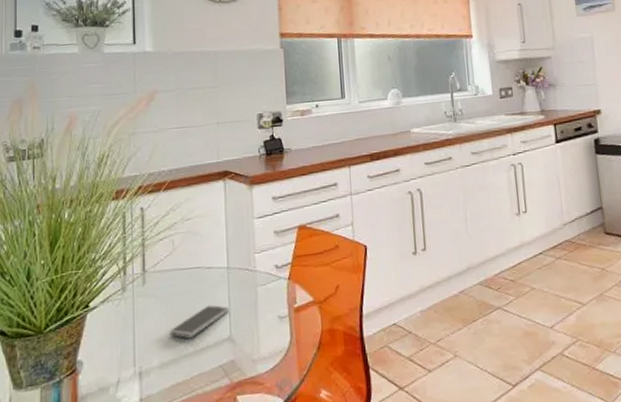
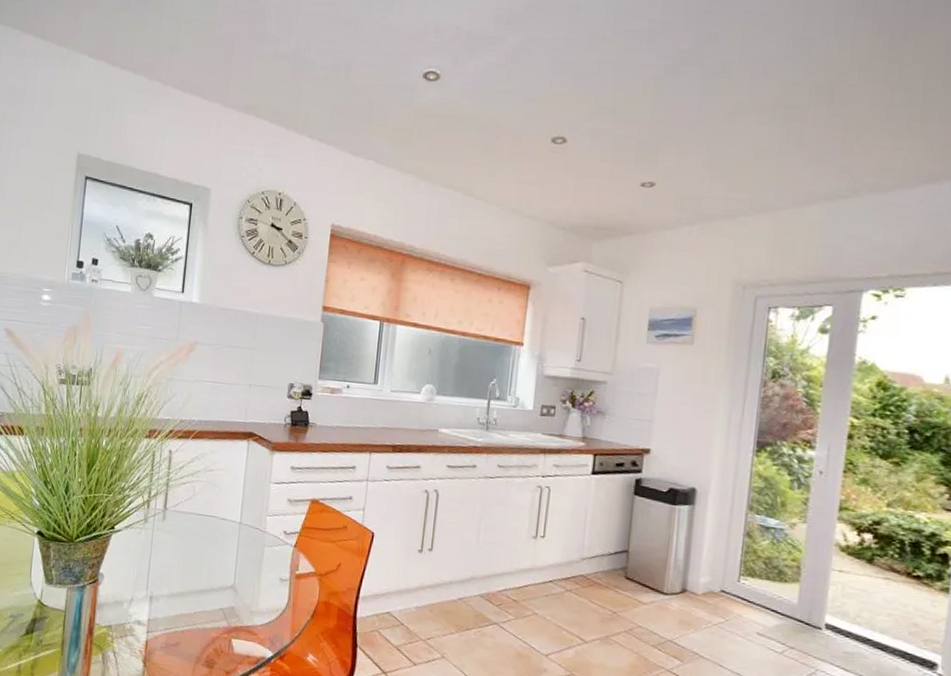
smartphone: present [169,304,229,338] -> none [180,552,236,577]

